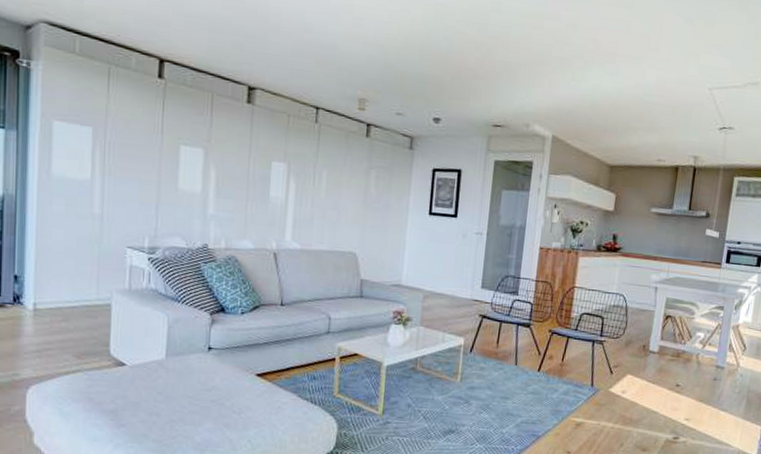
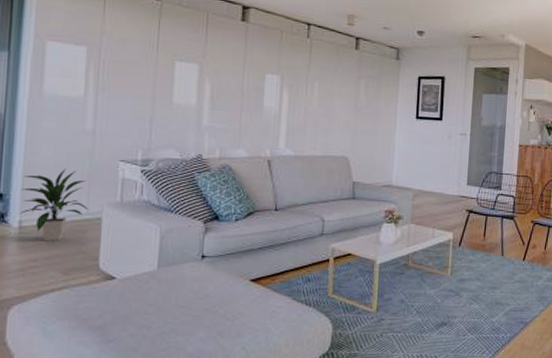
indoor plant: none [33,253,99,325] -> present [19,169,89,242]

